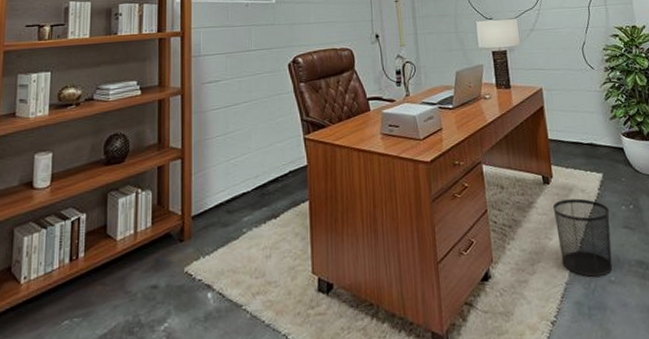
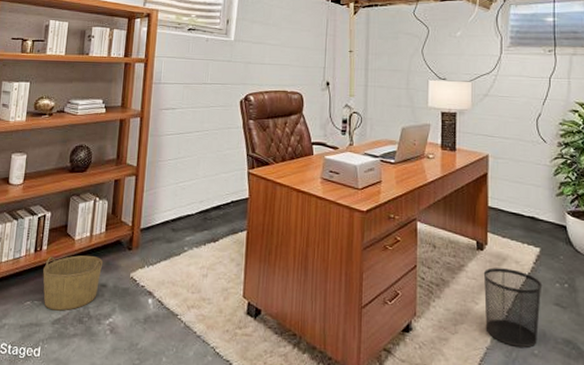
basket: none [82,255,151,326] -> present [43,255,103,311]

